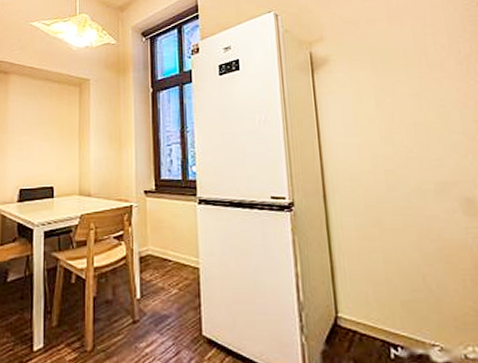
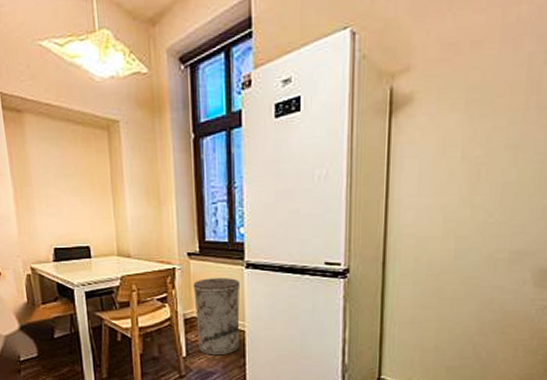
trash can: none [149,214,194,296] -> present [193,278,241,356]

